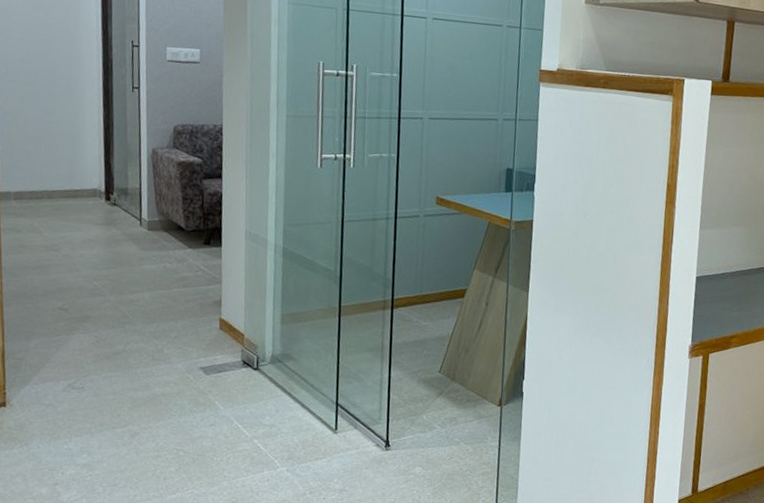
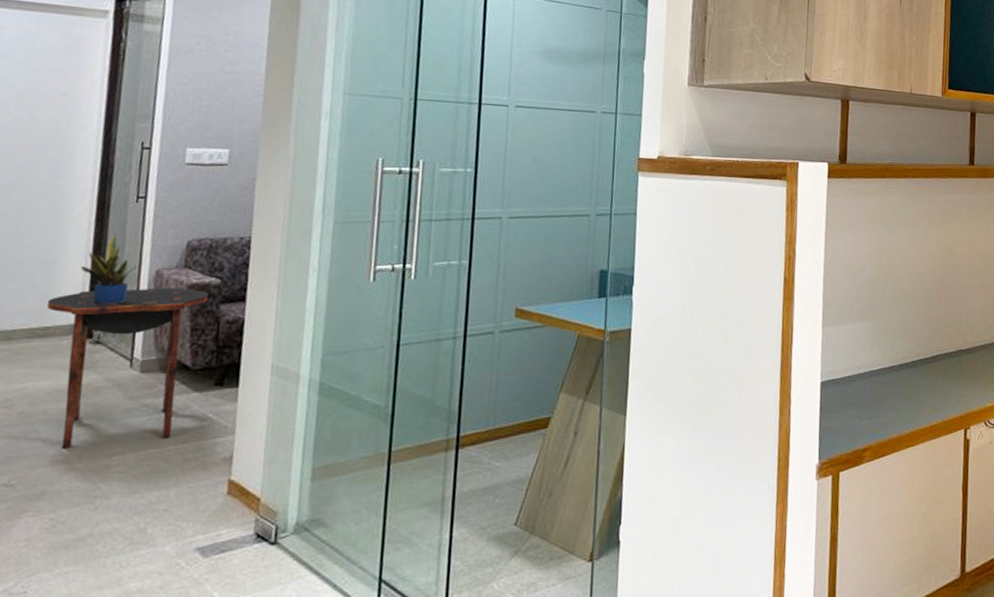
side table: none [74,162,194,285] -> present [47,287,209,449]
potted plant: none [96,117,137,175] -> present [80,233,136,305]

